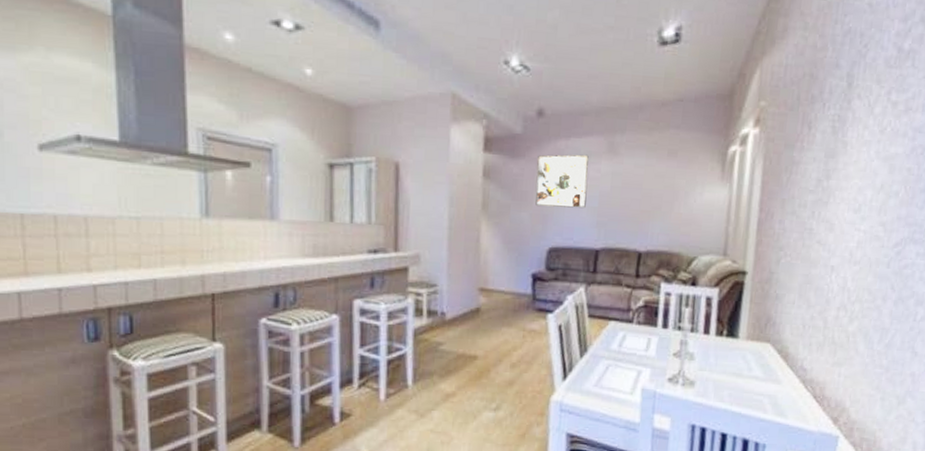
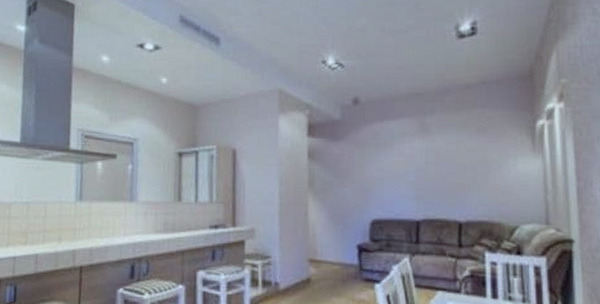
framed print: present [535,154,589,209] -> none [356,135,403,183]

